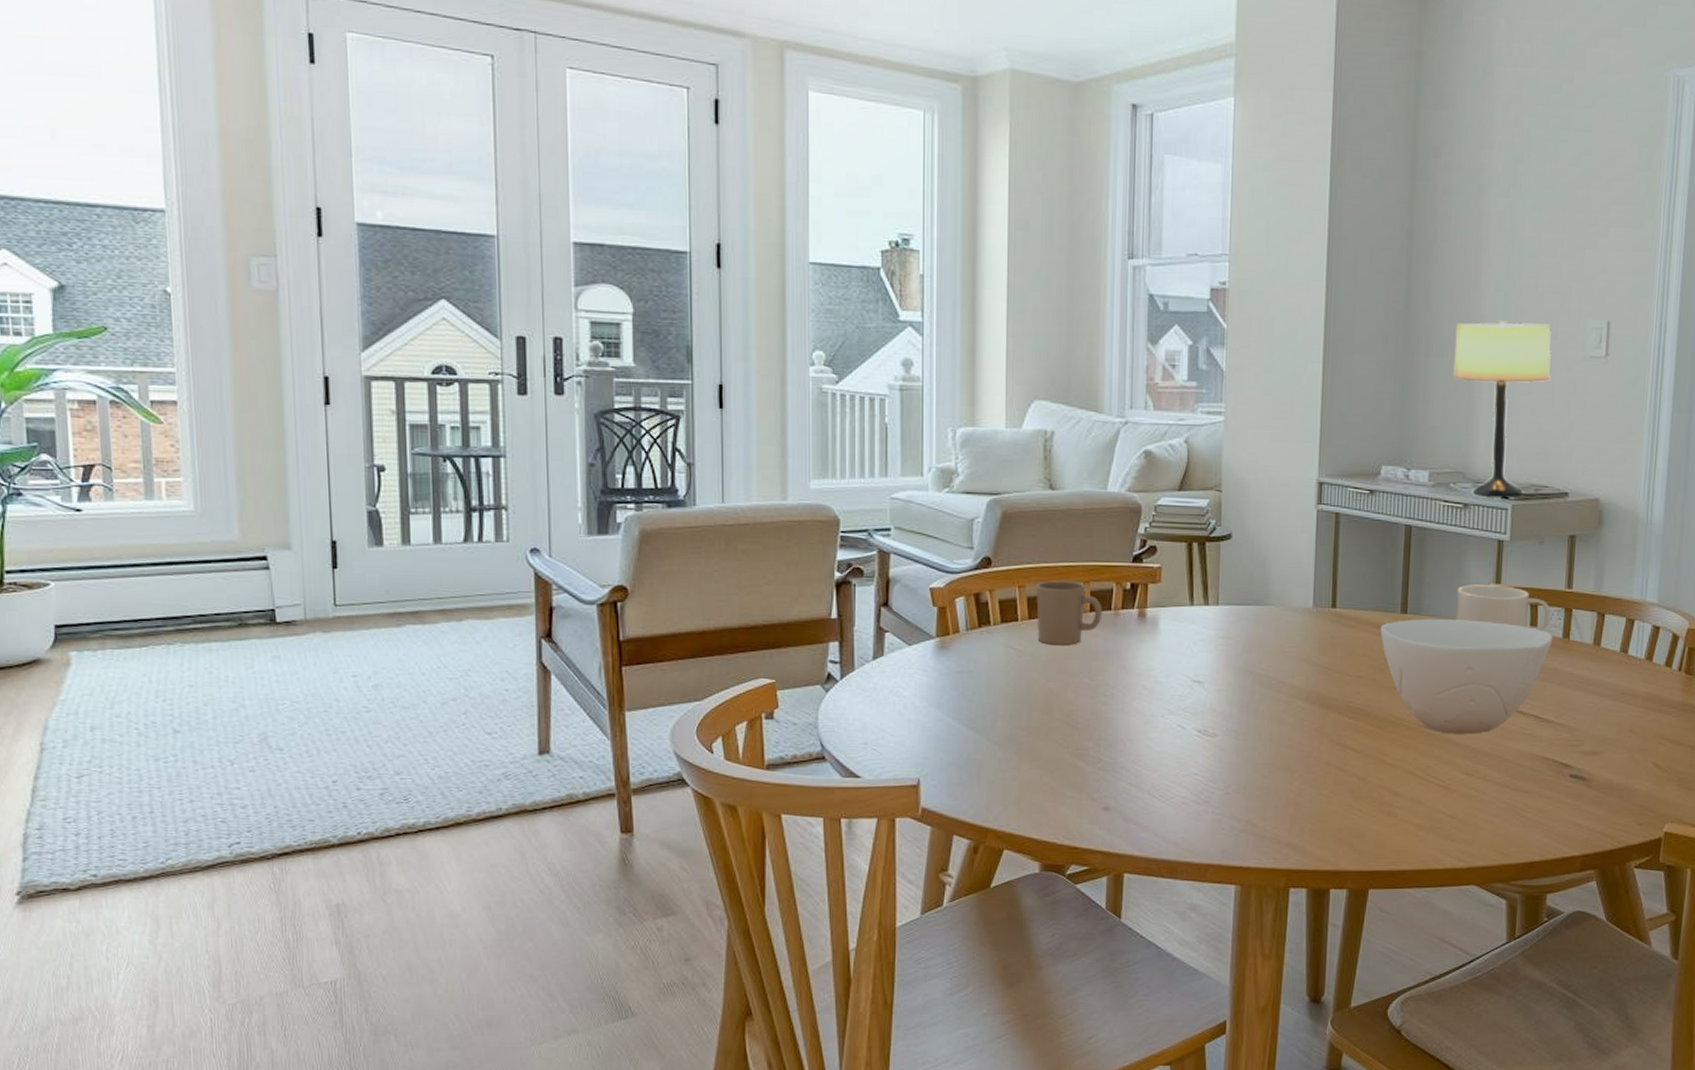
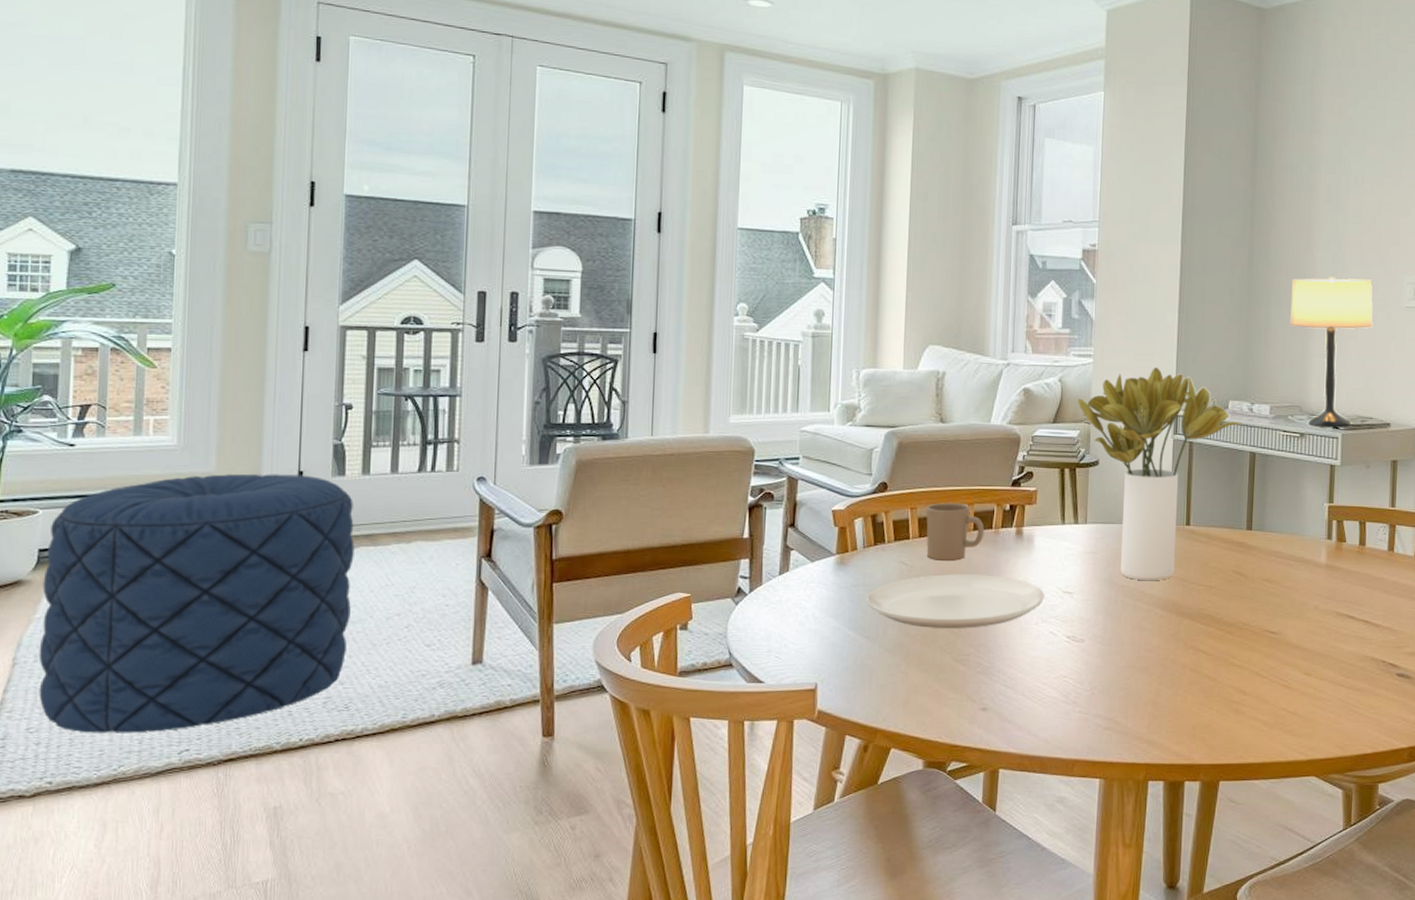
pouf: none [63,543,402,825] -> present [38,473,355,733]
plate: none [971,659,1172,720] -> present [866,573,1045,628]
flower bouquet: none [1206,426,1397,670] -> present [1077,367,1242,581]
bowl: present [1380,619,1553,735] -> none [1228,535,1380,638]
cup: present [1455,584,1551,631] -> none [1294,504,1377,545]

